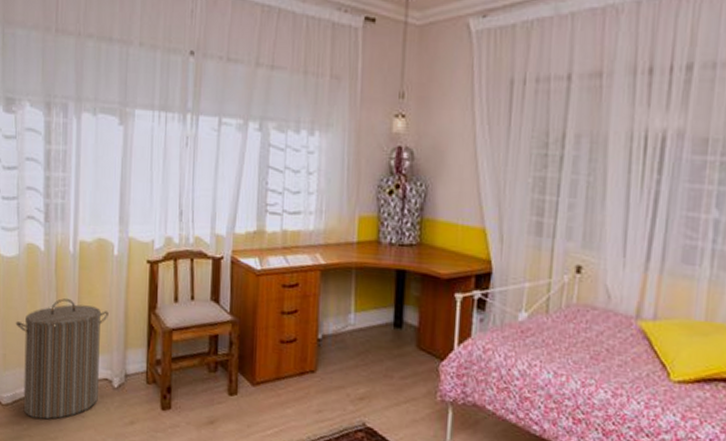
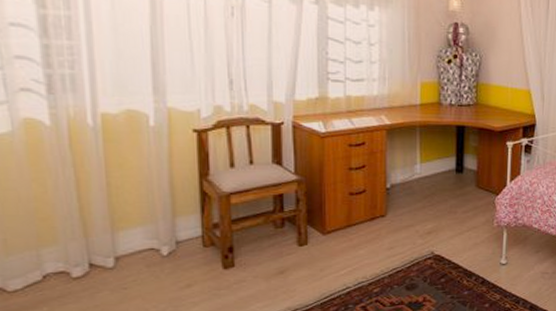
laundry hamper: present [15,298,109,420] -> none [17,174,149,299]

